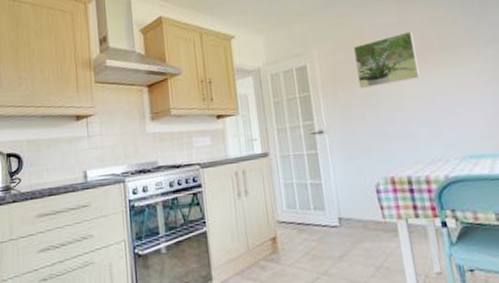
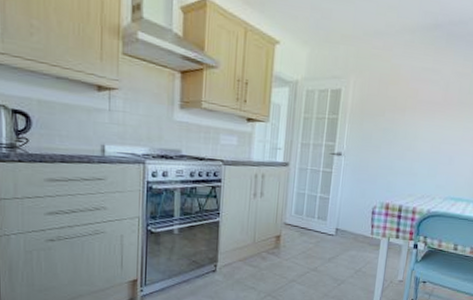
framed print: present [354,31,420,88] -> none [383,79,440,125]

